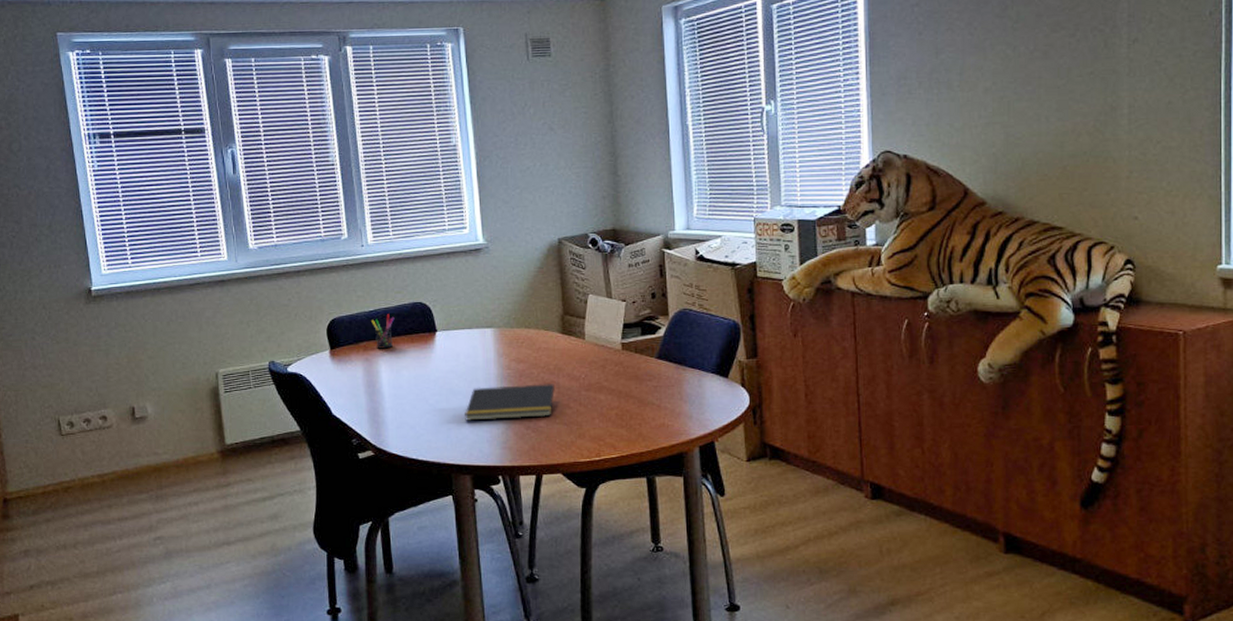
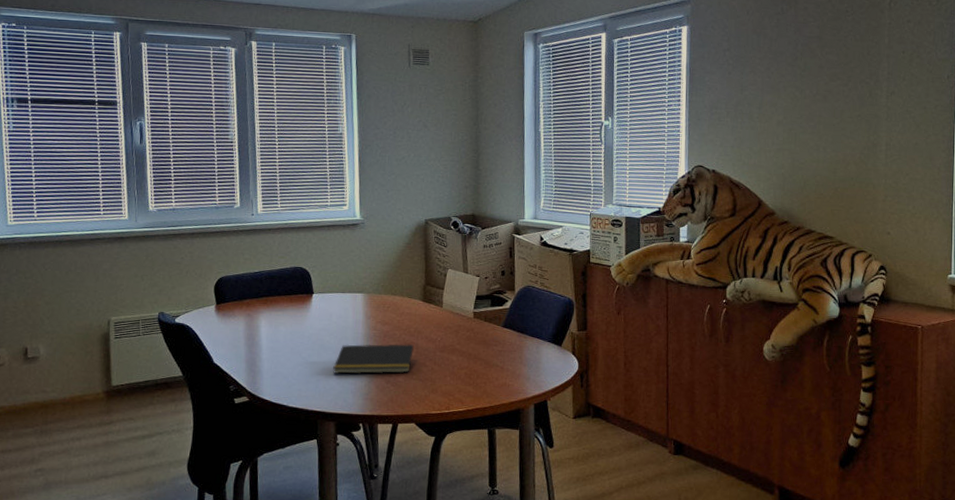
pen holder: present [371,314,395,349] -> none [255,276,277,307]

